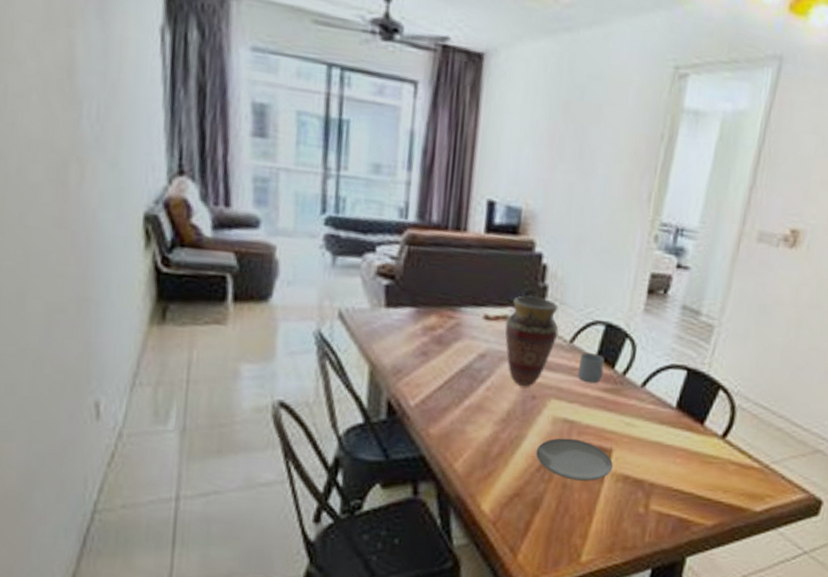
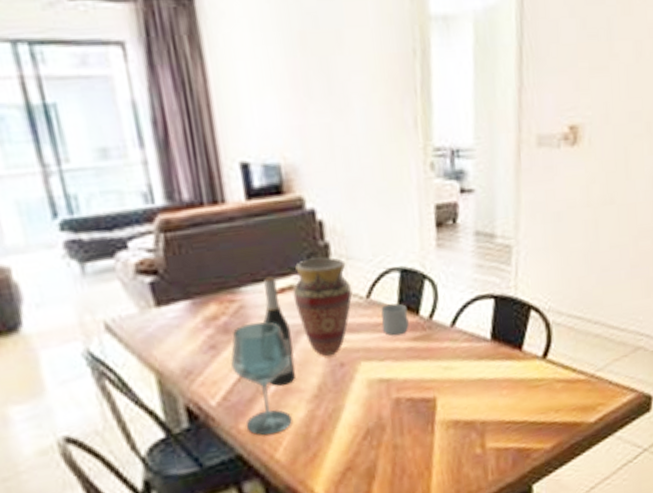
wine glass: none [435,340,490,445] -> present [230,321,292,435]
wine bottle: none [465,303,496,403] -> present [263,276,296,386]
plate: present [535,438,614,481] -> none [357,396,441,440]

